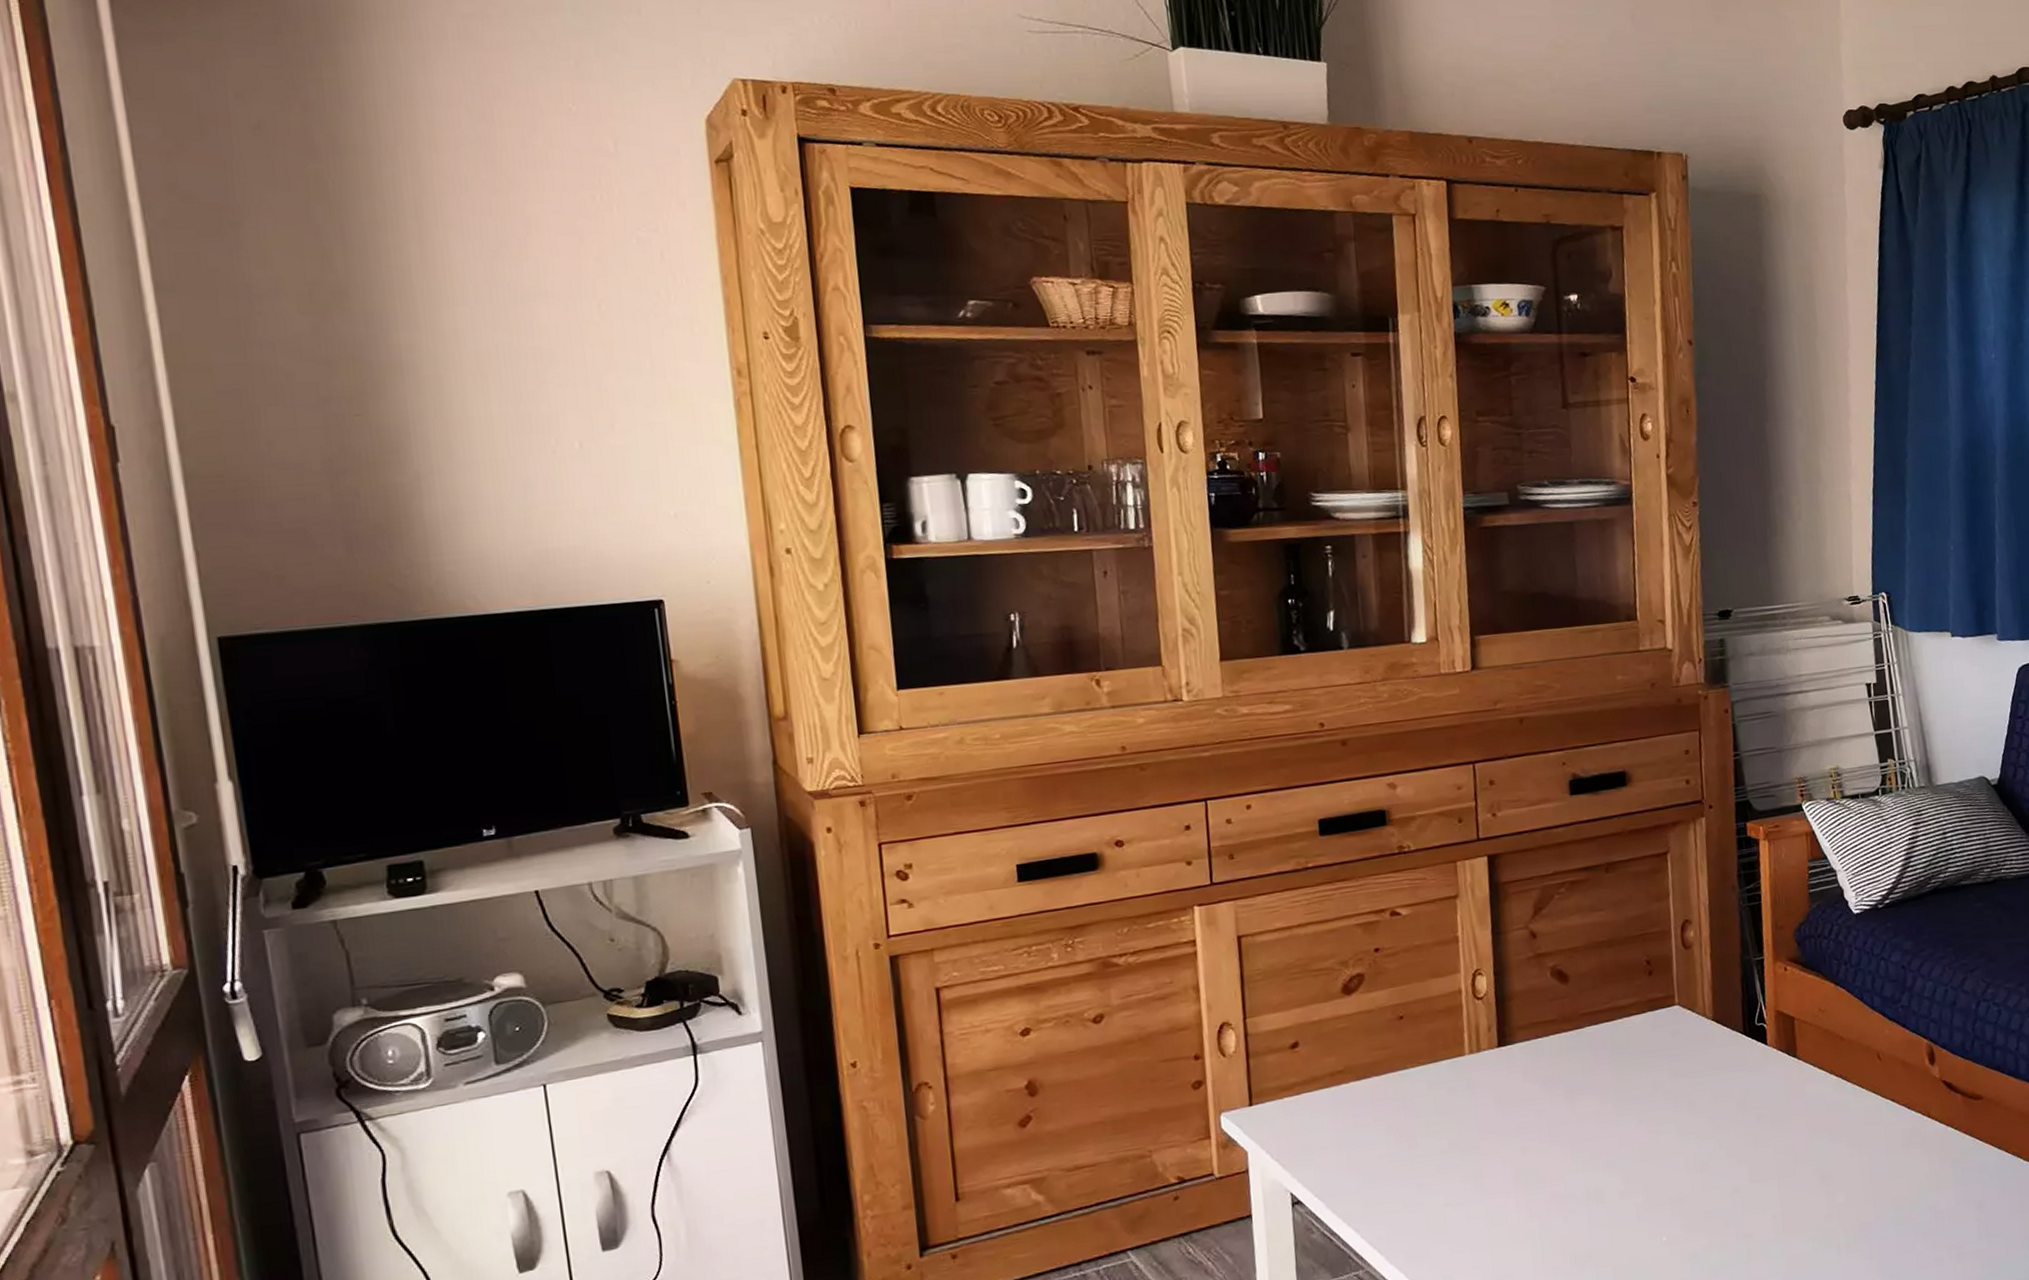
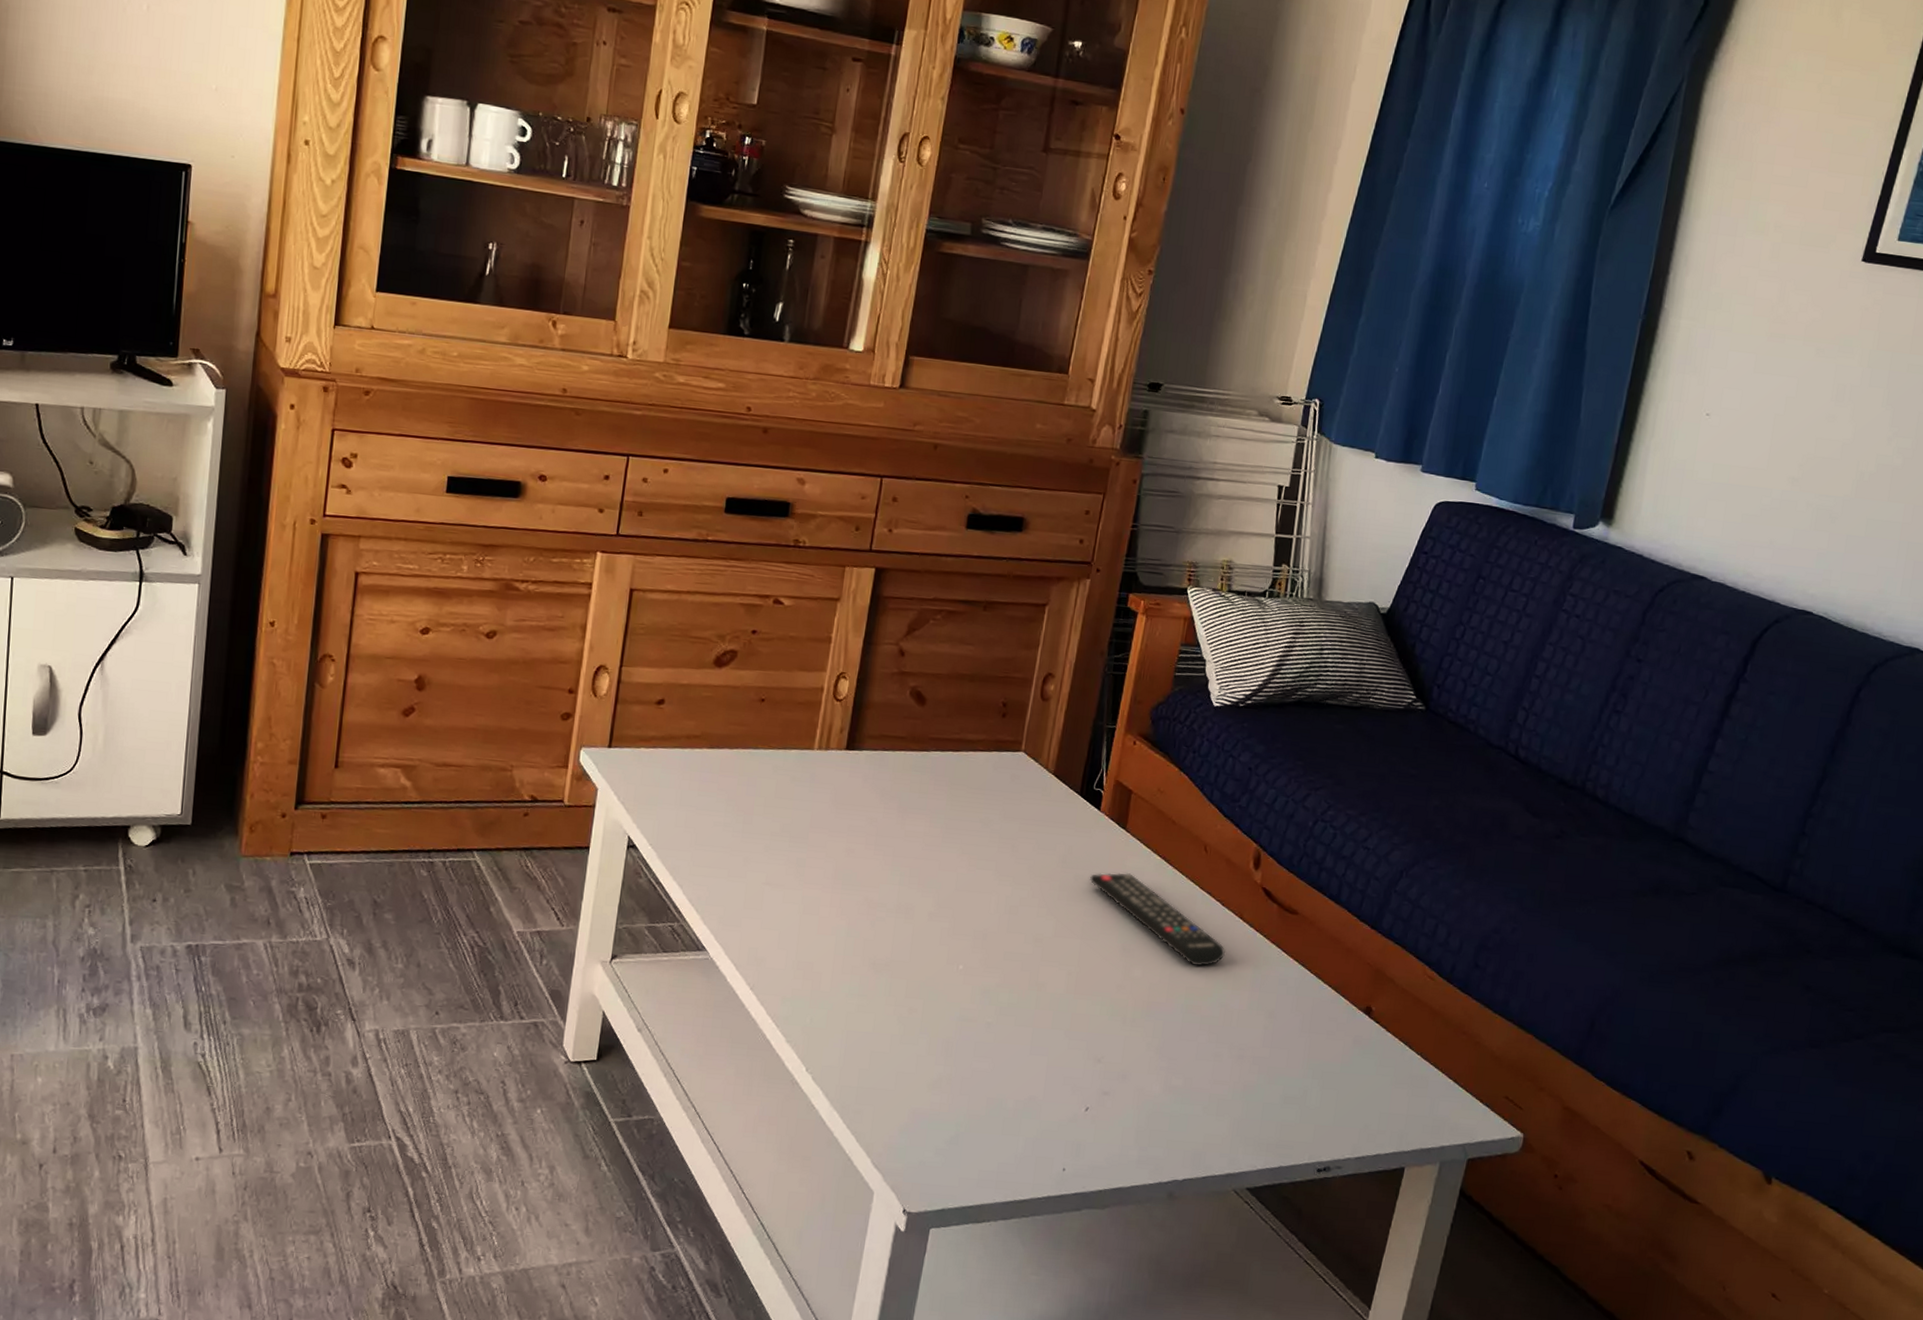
remote control: none [1773,1100,1923,1177] -> present [1090,872,1226,967]

